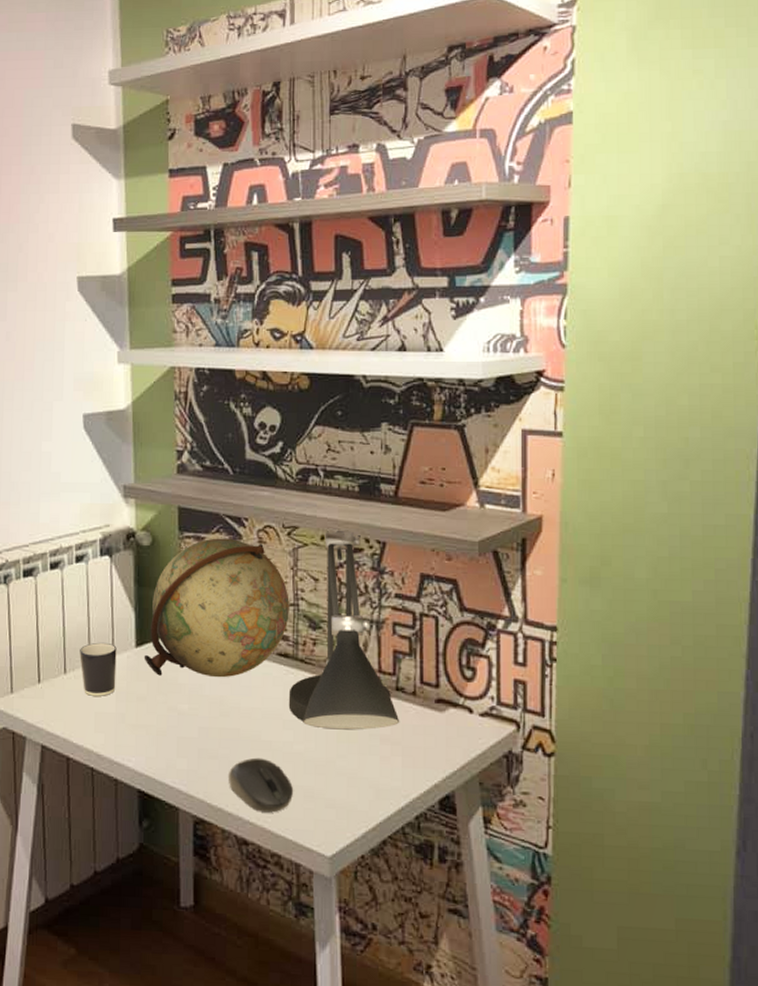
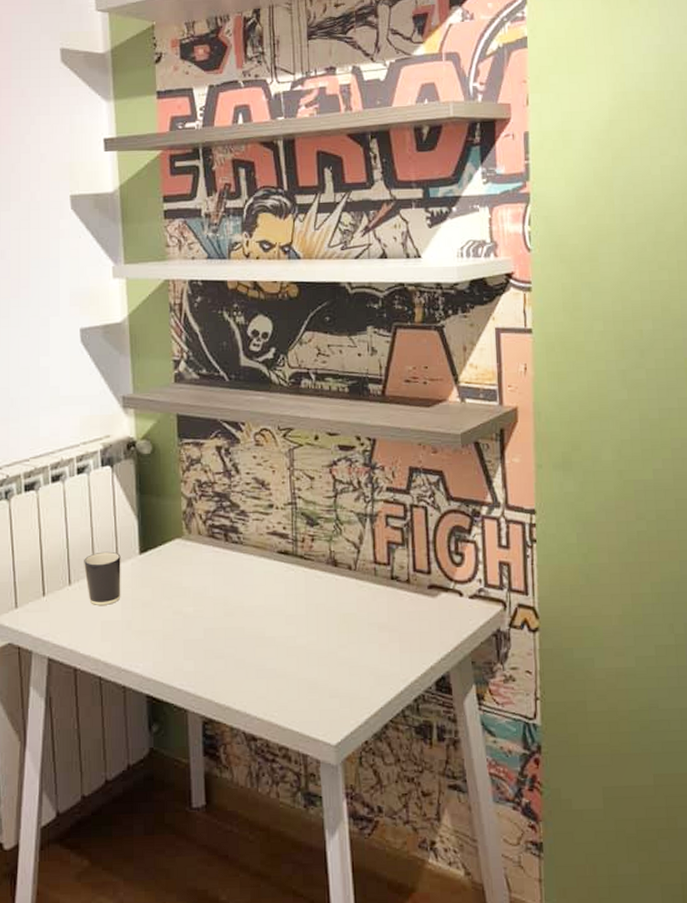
globe: present [144,538,290,678] -> none [148,442,288,581]
computer mouse: present [228,757,294,813] -> none [234,654,299,707]
desk lamp: present [288,531,400,730] -> none [290,430,396,621]

